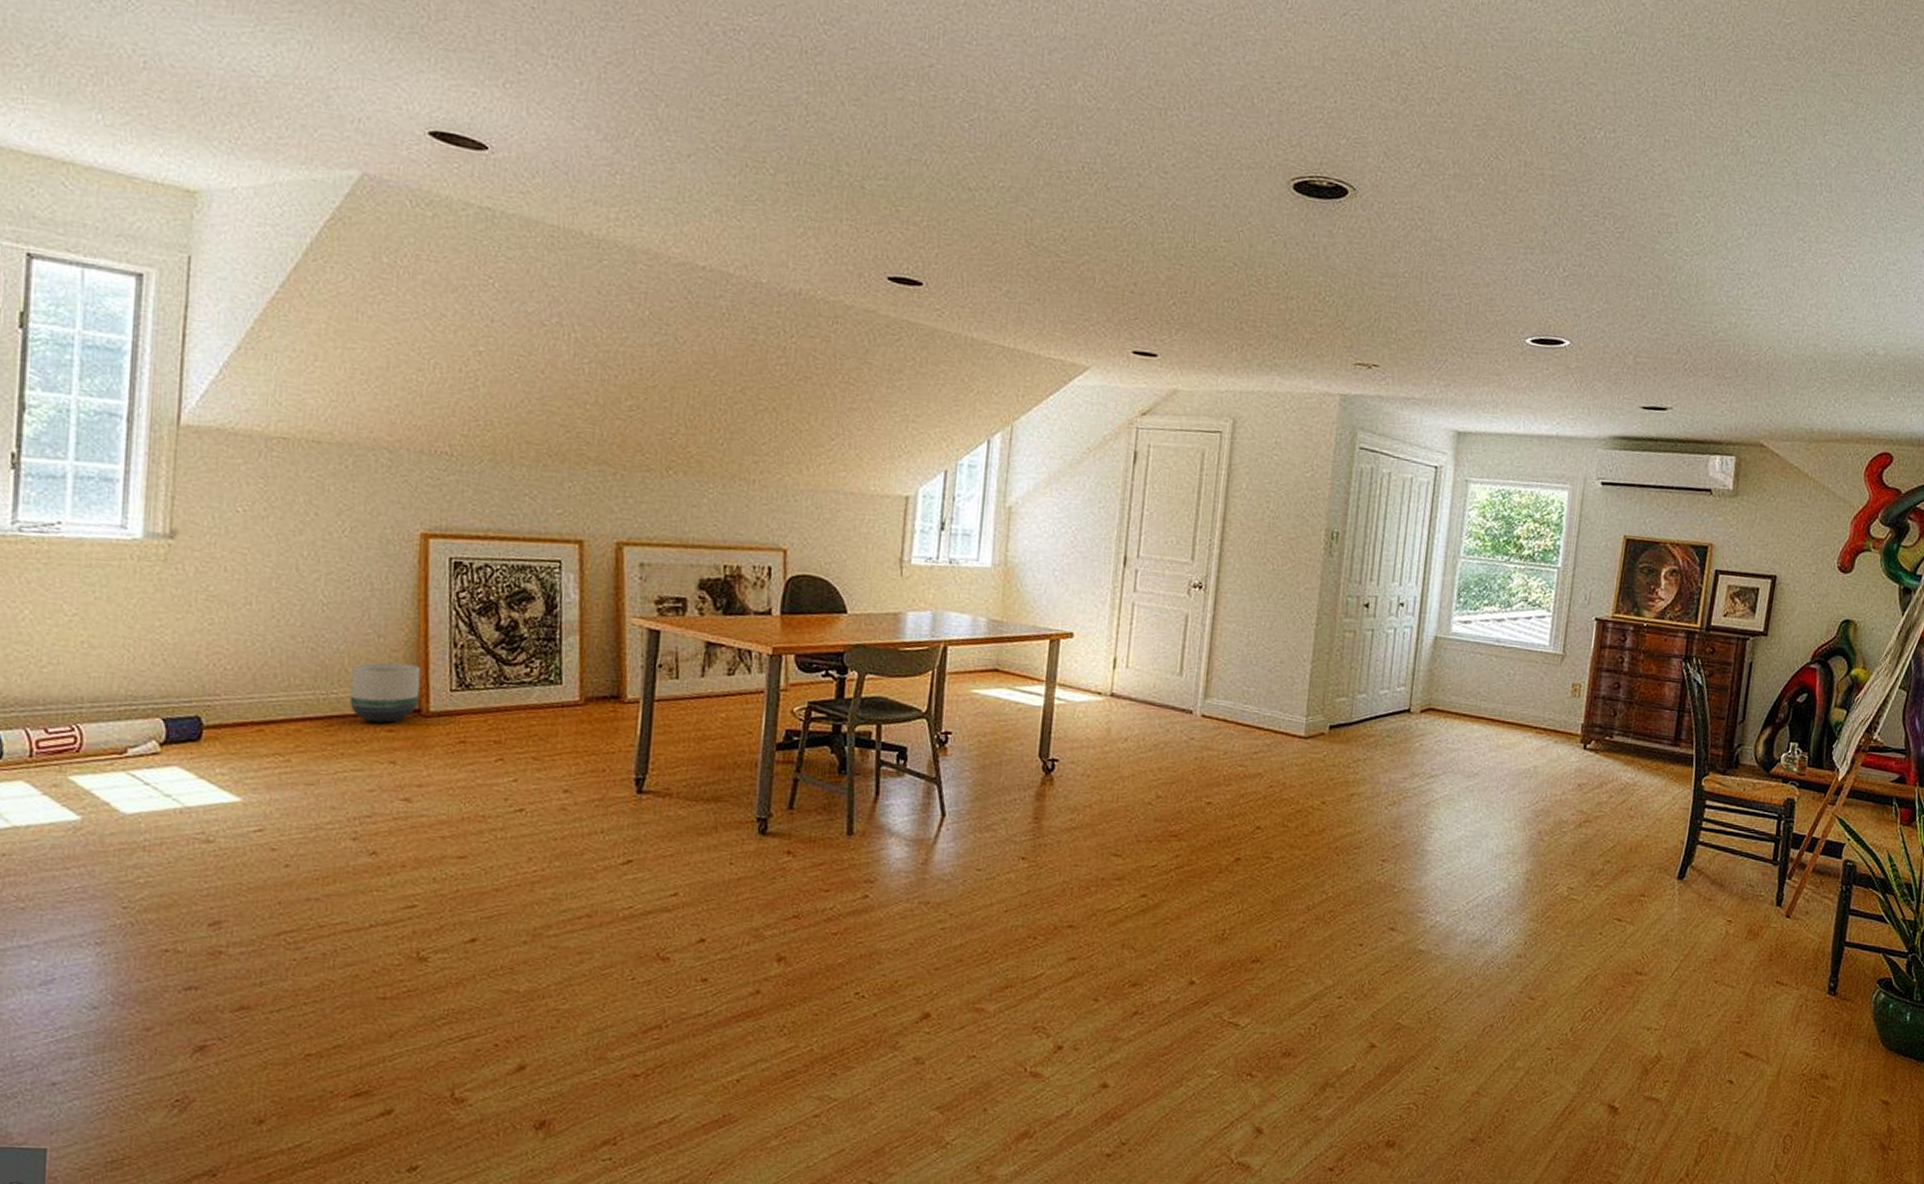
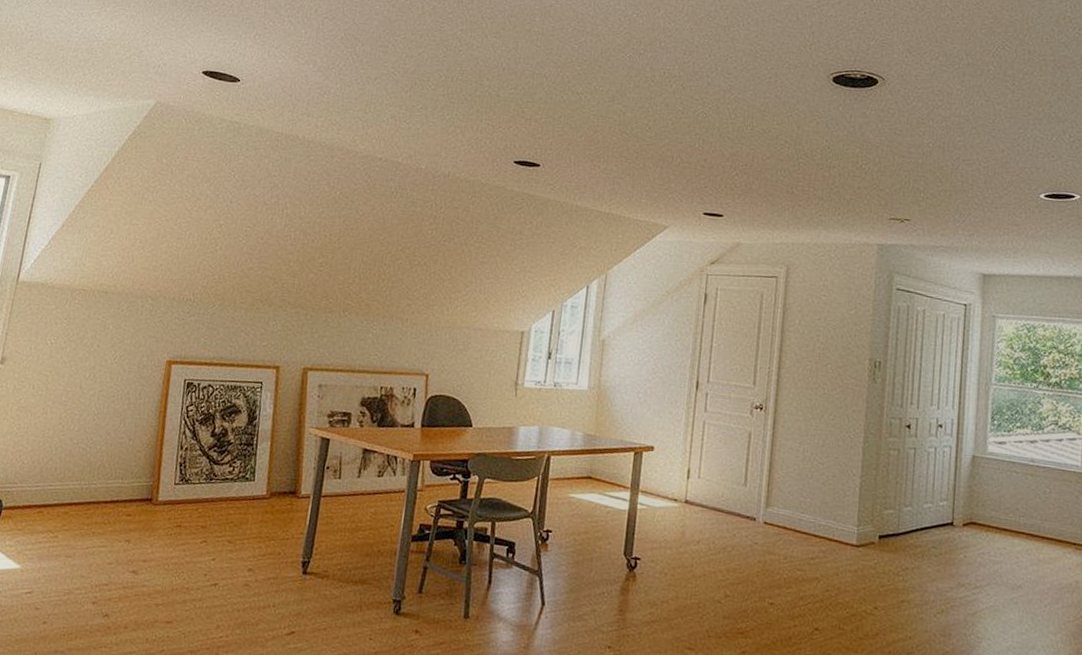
planter: present [349,662,421,723] -> none [103,460,156,509]

